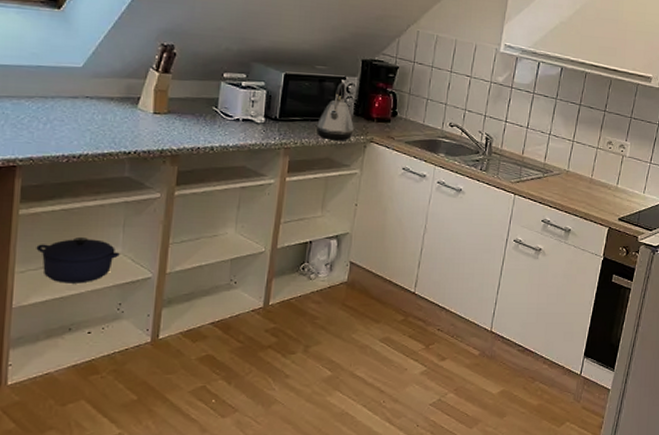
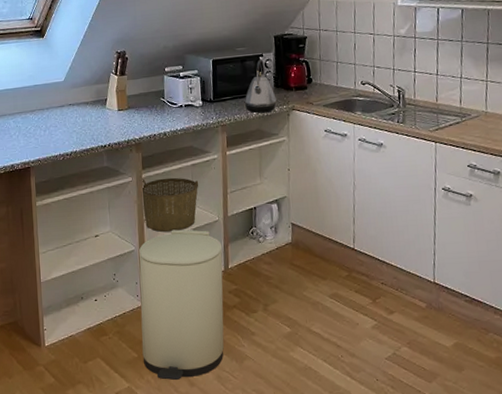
cooking pot: present [36,236,120,284] -> none [51,219,109,260]
pedal bin: none [143,258,265,426] -> present [138,229,224,380]
basket: none [169,196,247,260] -> present [141,177,199,232]

